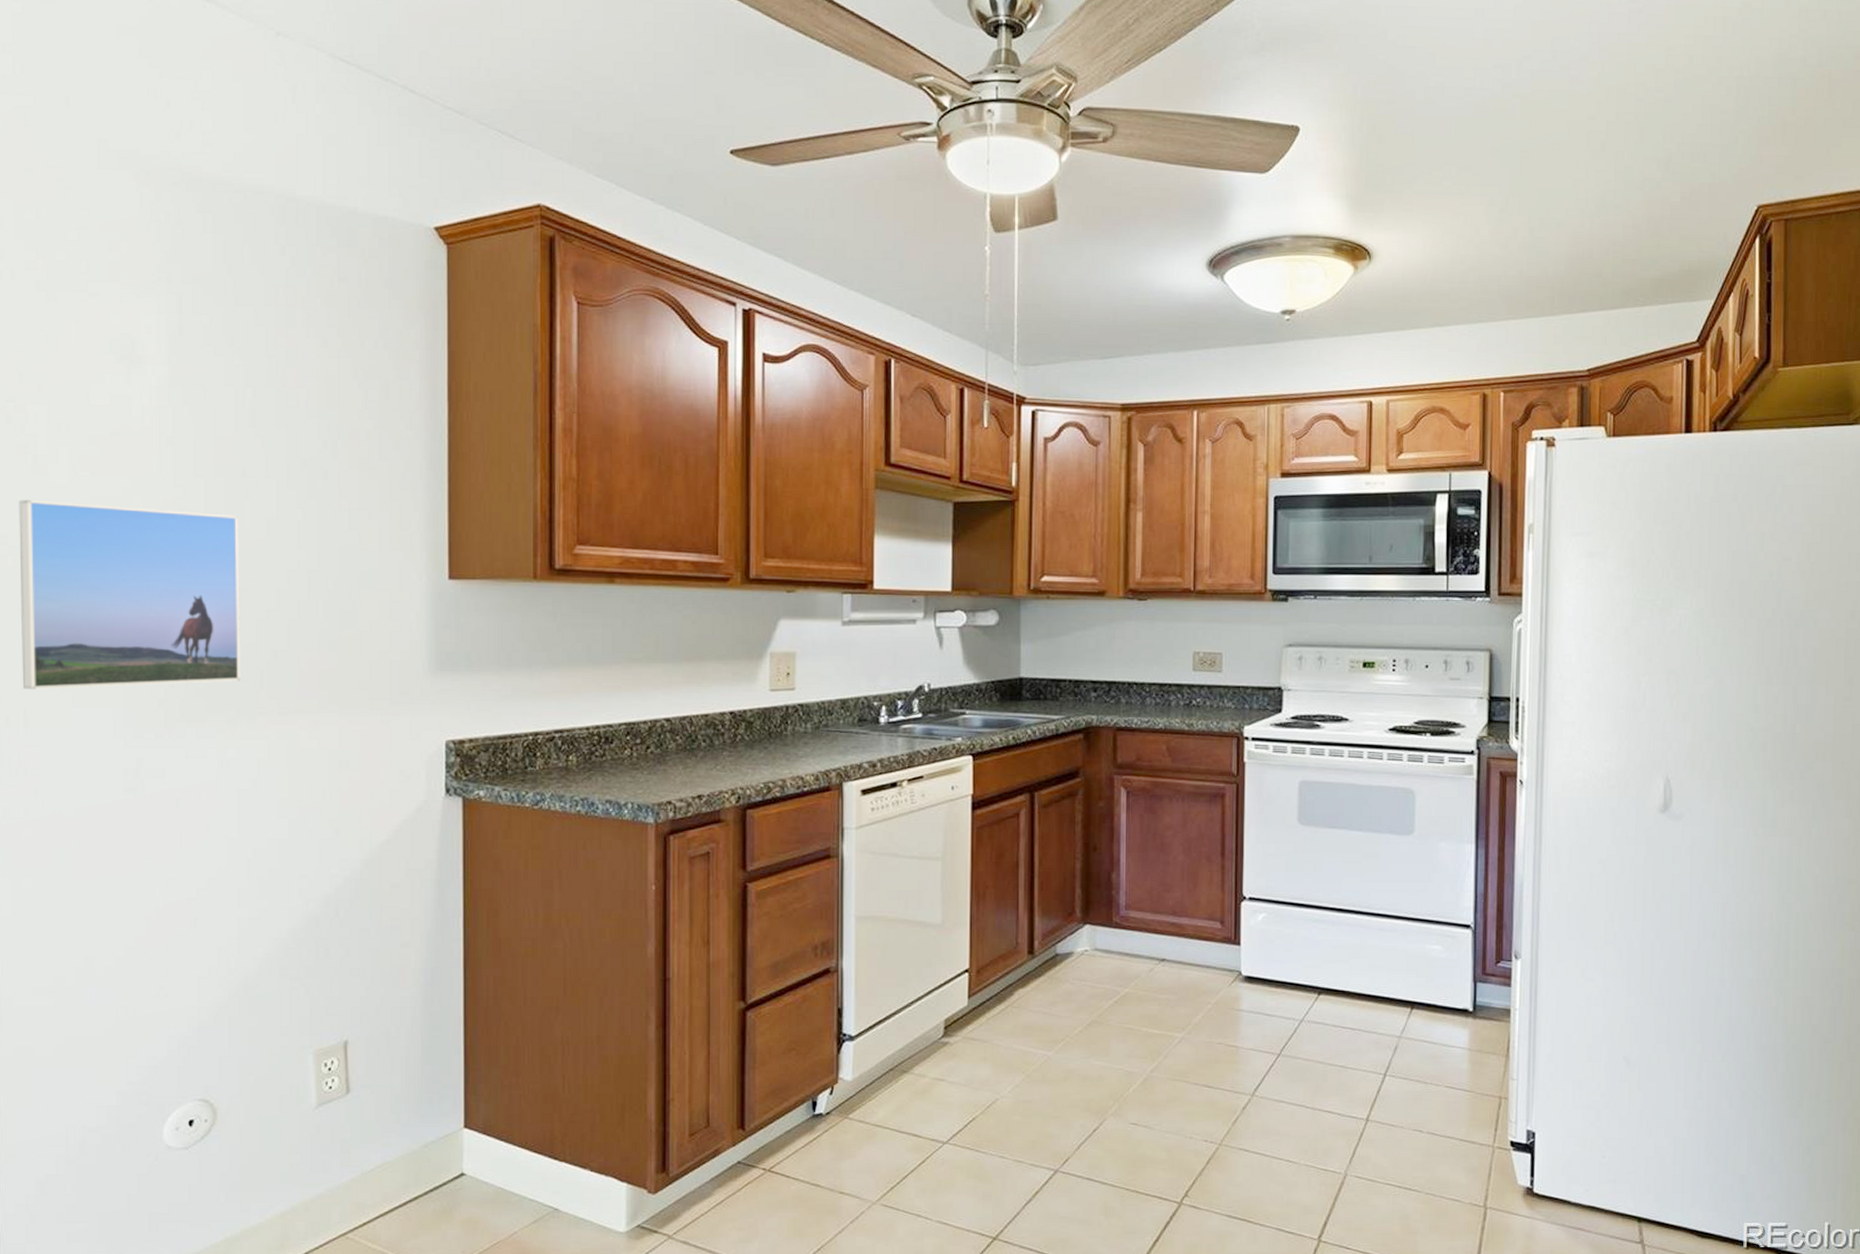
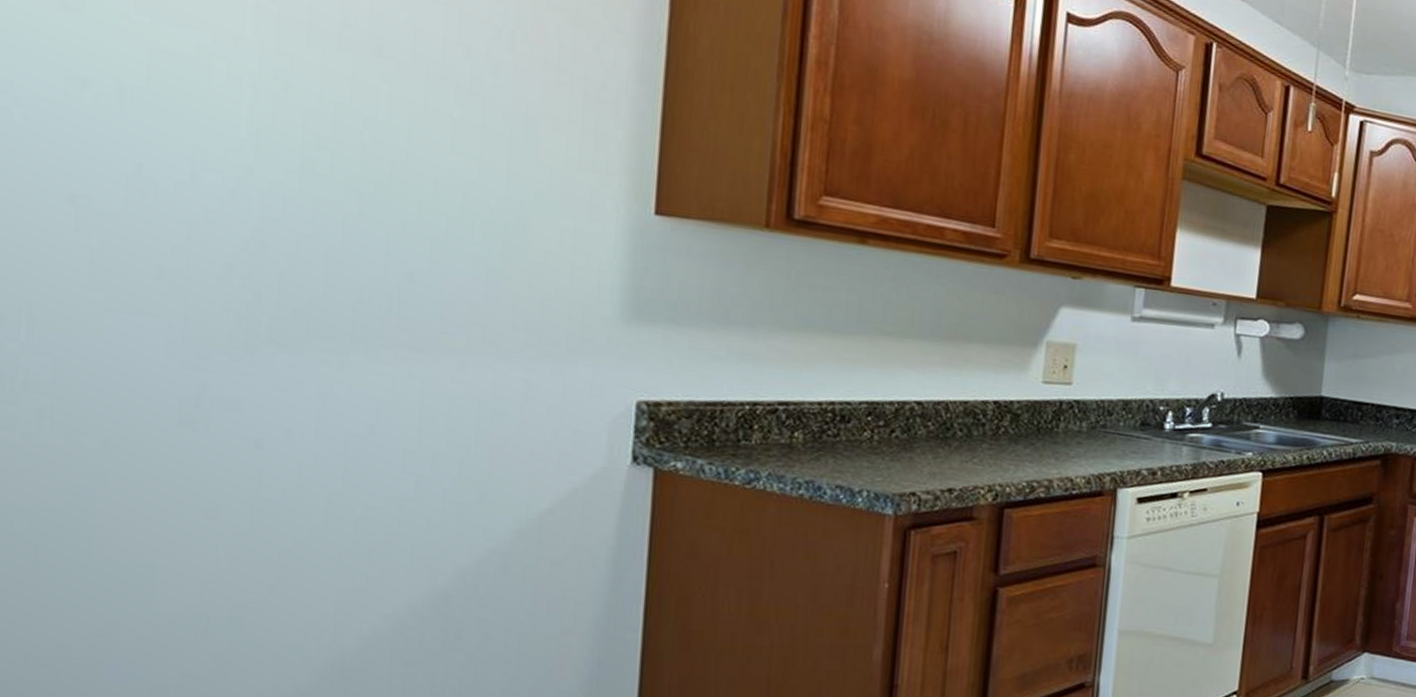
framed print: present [19,500,240,690] -> none [28,39,368,304]

